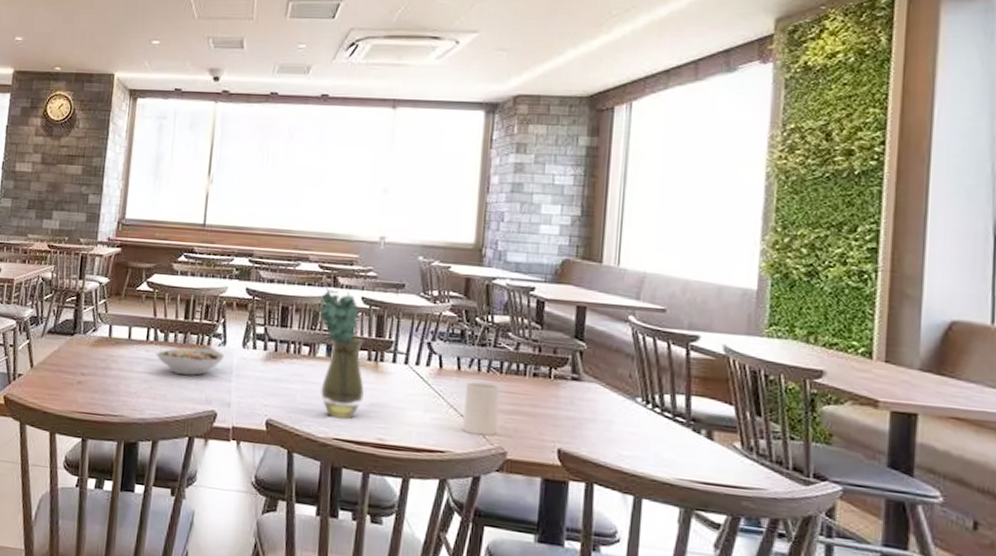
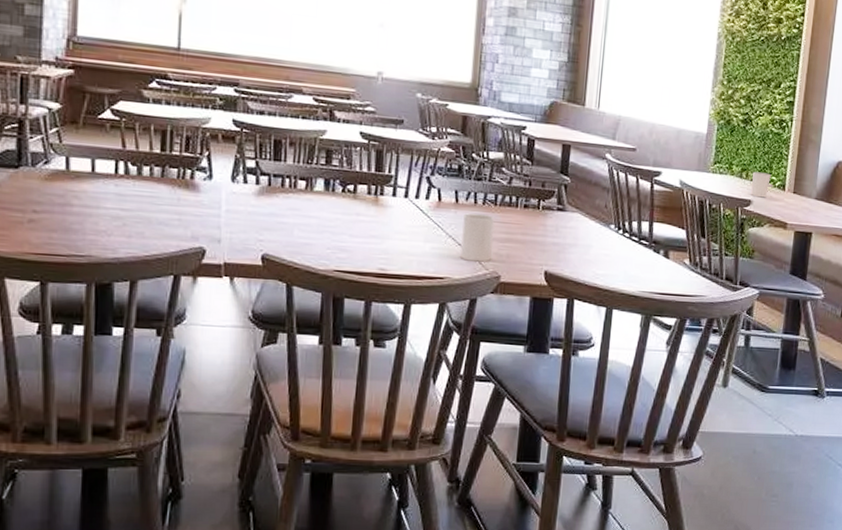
salad: present [155,347,225,375] -> none [127,181,211,211]
vase: present [317,286,364,419] -> none [313,119,365,251]
cup: none [823,335,854,368] -> present [751,171,773,198]

